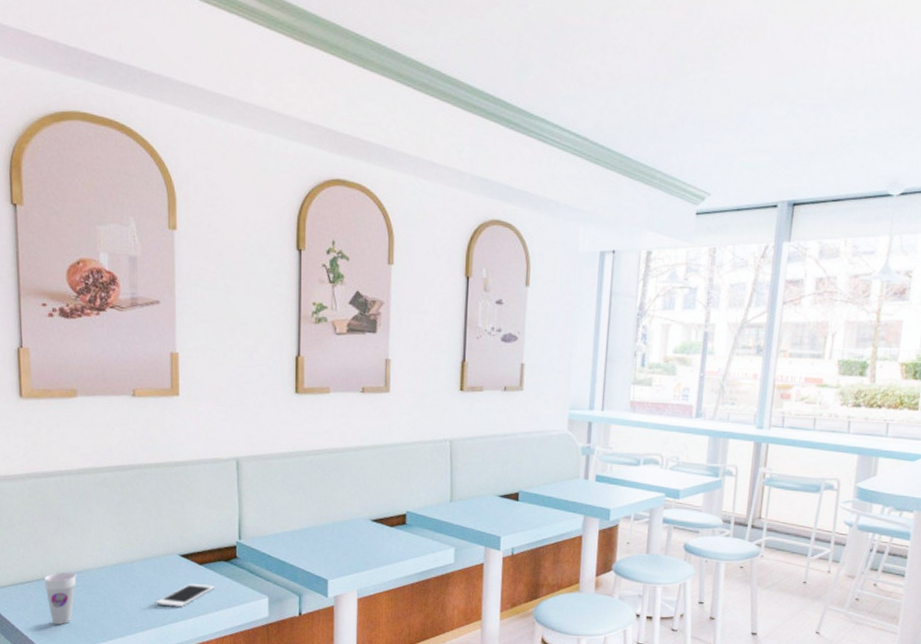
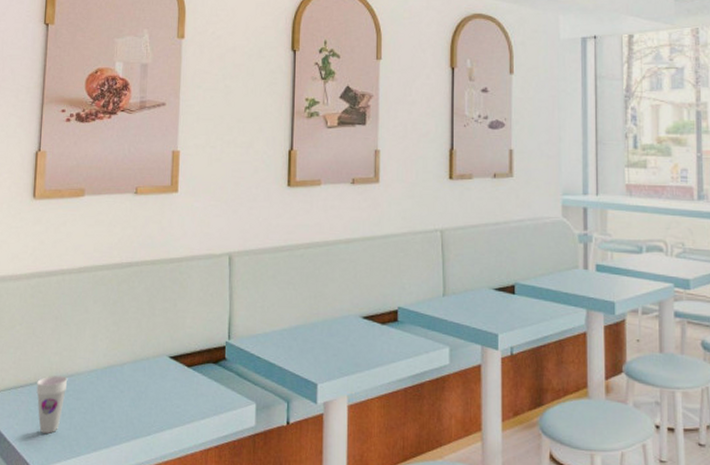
cell phone: present [156,583,214,607] -> none [143,387,202,415]

